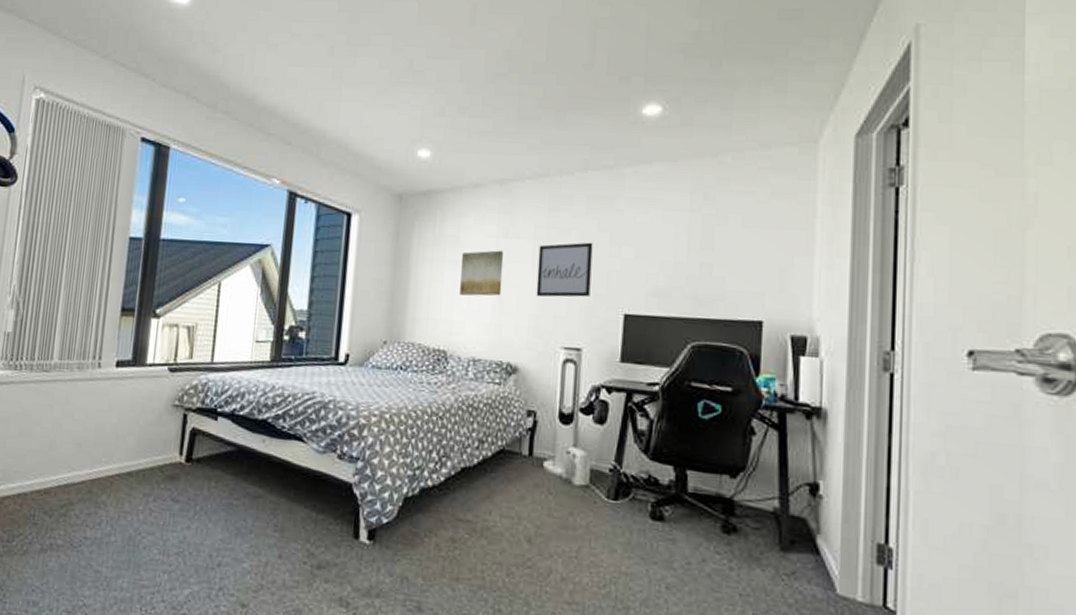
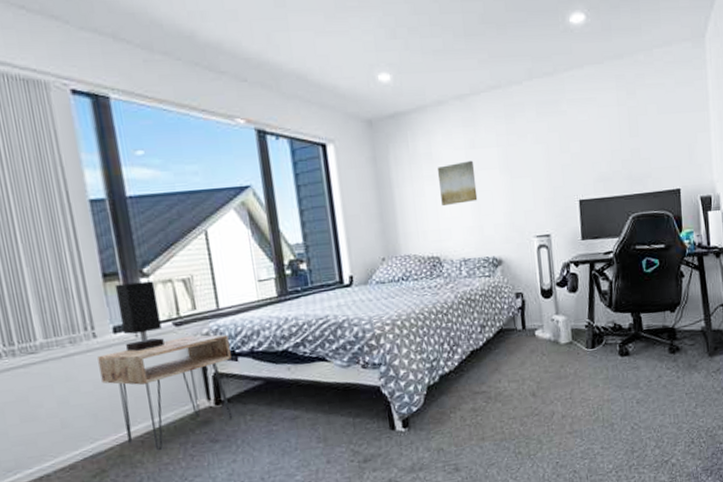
nightstand: none [93,383,215,497] -> present [98,334,233,451]
table lamp: none [122,320,163,390] -> present [115,281,165,352]
wall art: present [536,242,593,298] -> none [502,142,550,197]

